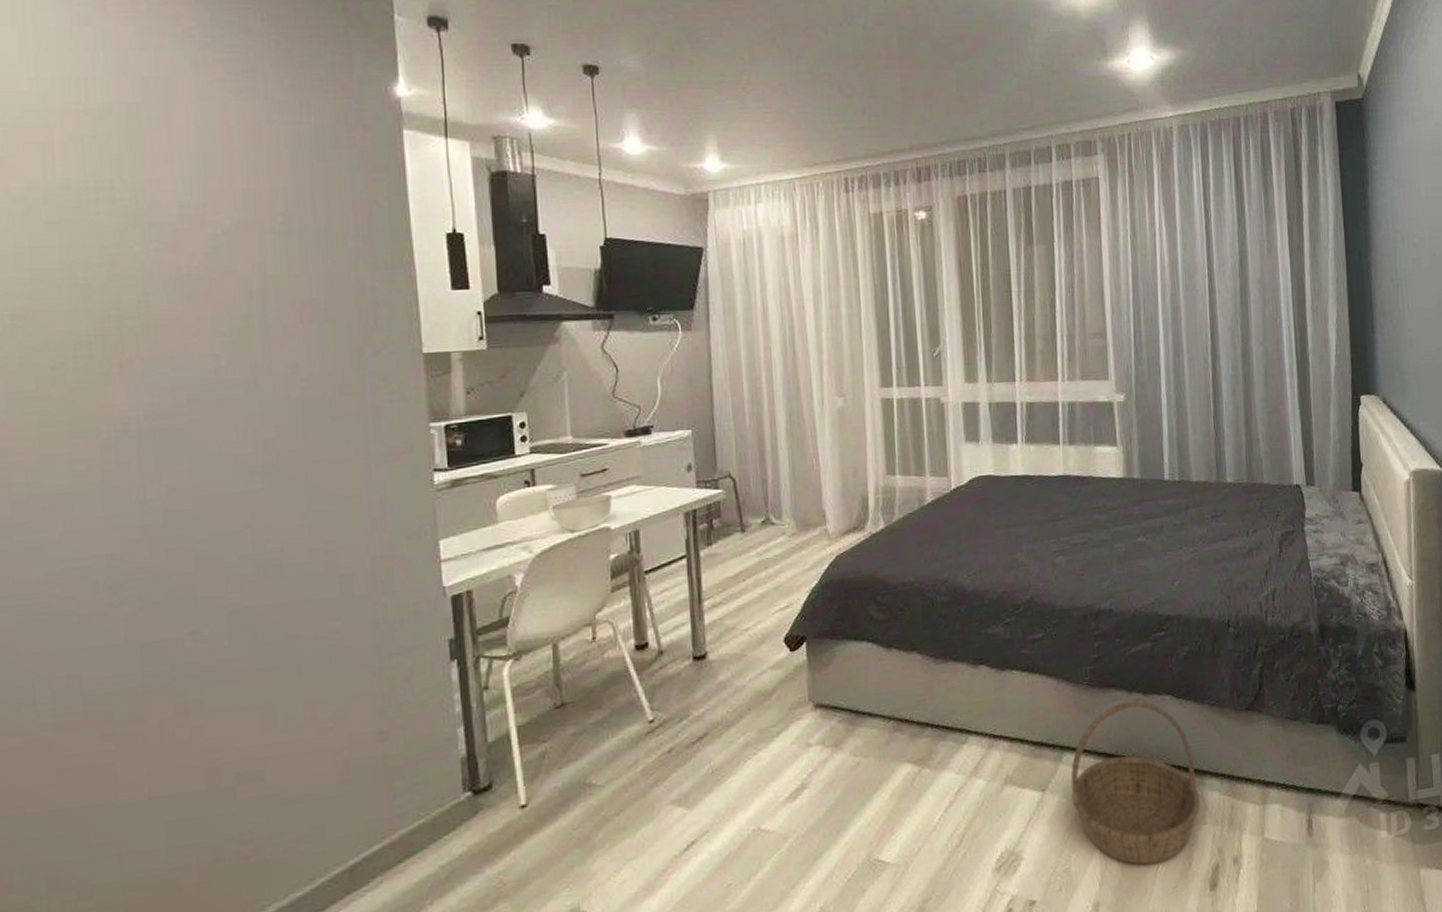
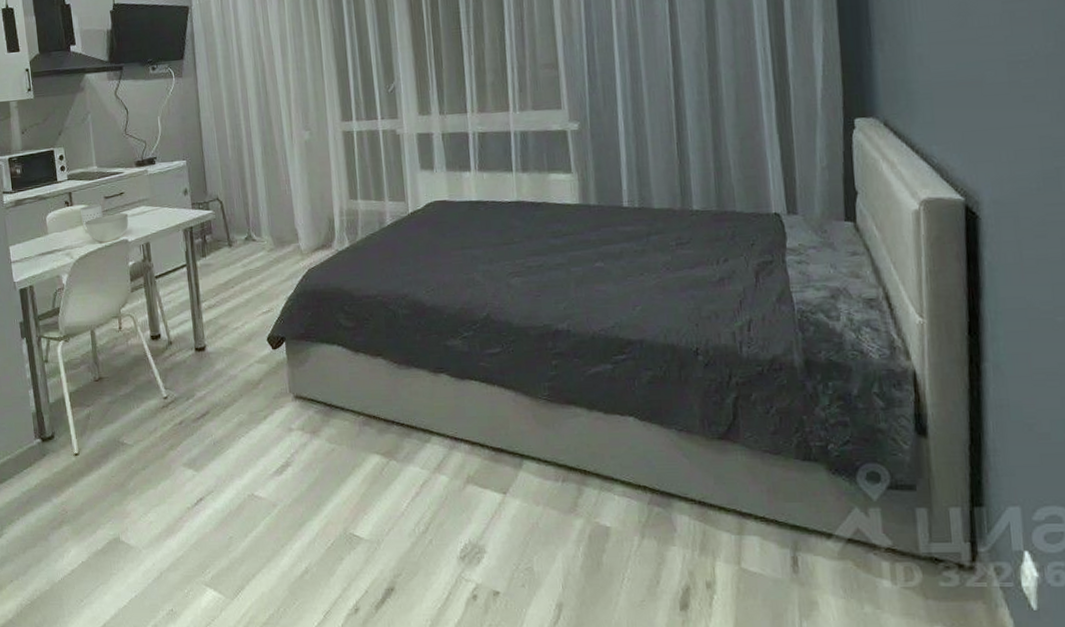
basket: present [1070,700,1200,865] -> none [531,419,668,576]

